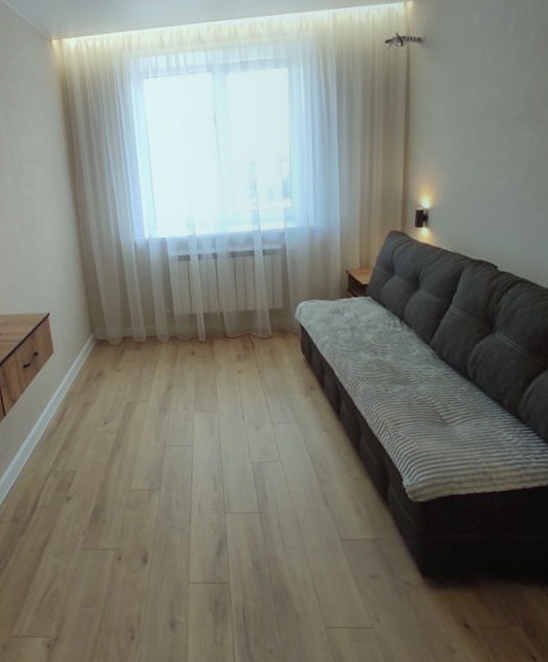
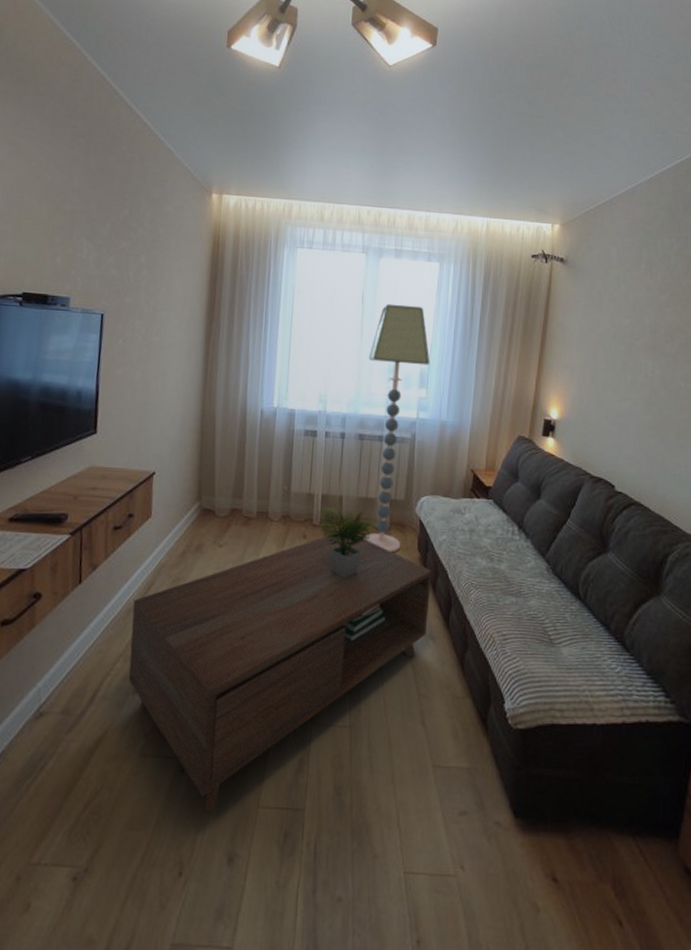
coffee table: none [52,320,320,590] -> present [128,506,433,812]
floor lamp: none [229,117,292,358] -> present [364,303,430,553]

